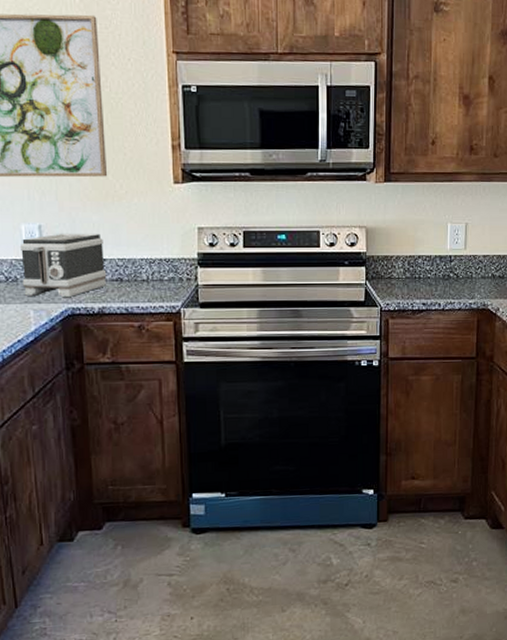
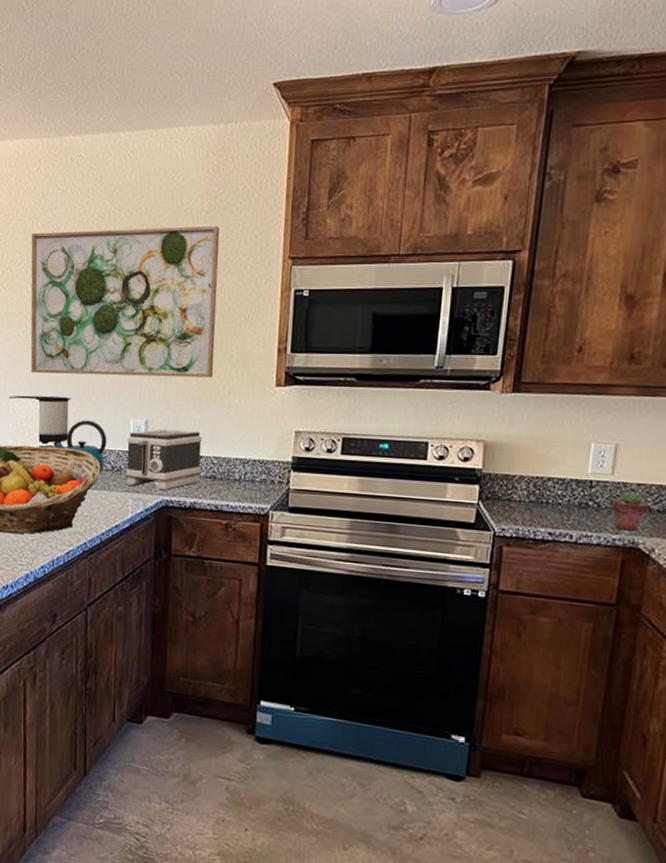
potted succulent: none [468,262,492,295] -> present [613,491,648,531]

